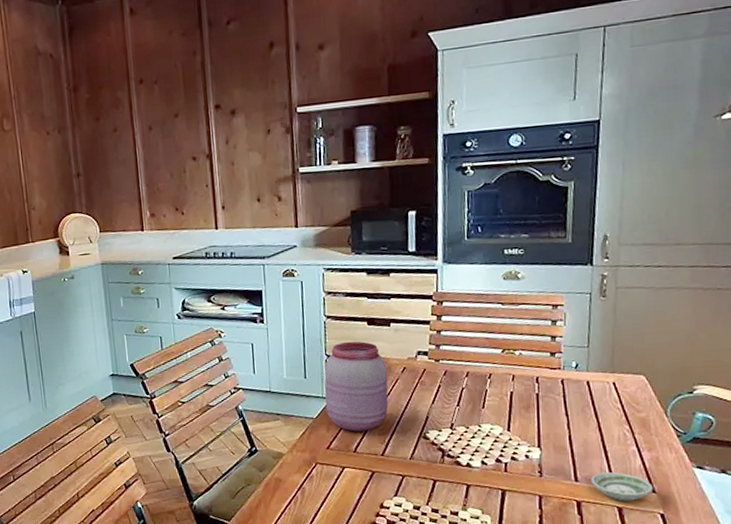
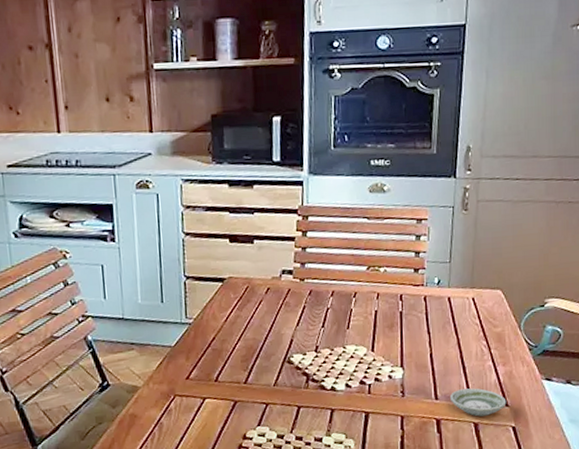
jar: present [324,341,389,432] -> none [182,260,252,359]

